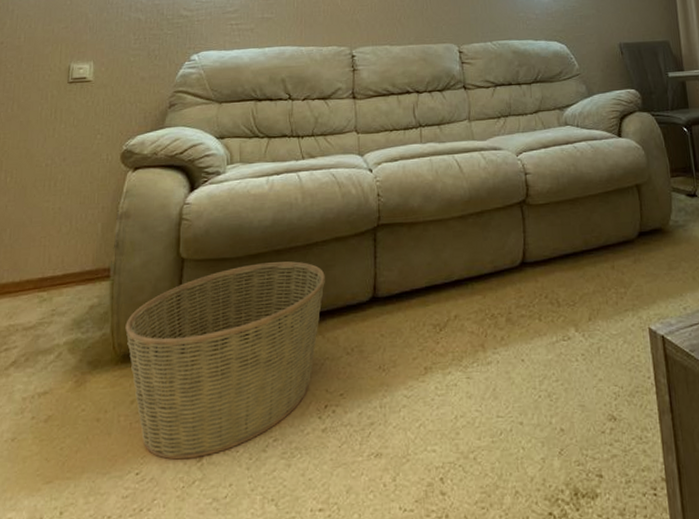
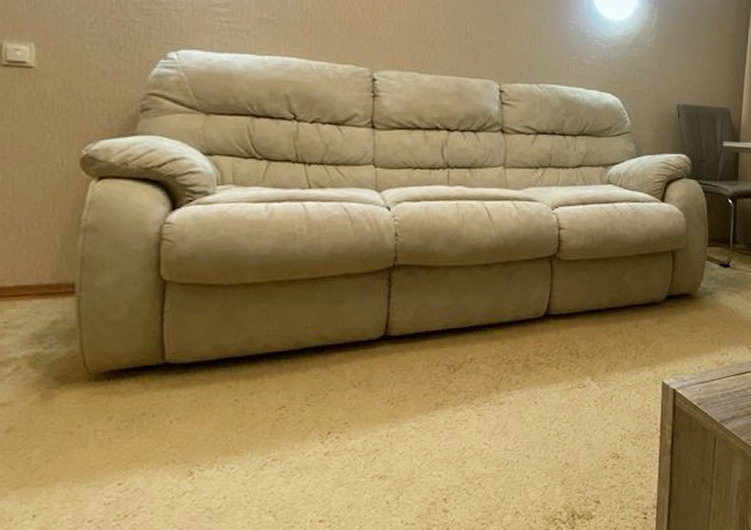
basket: present [125,261,325,460] -> none [97,293,332,473]

